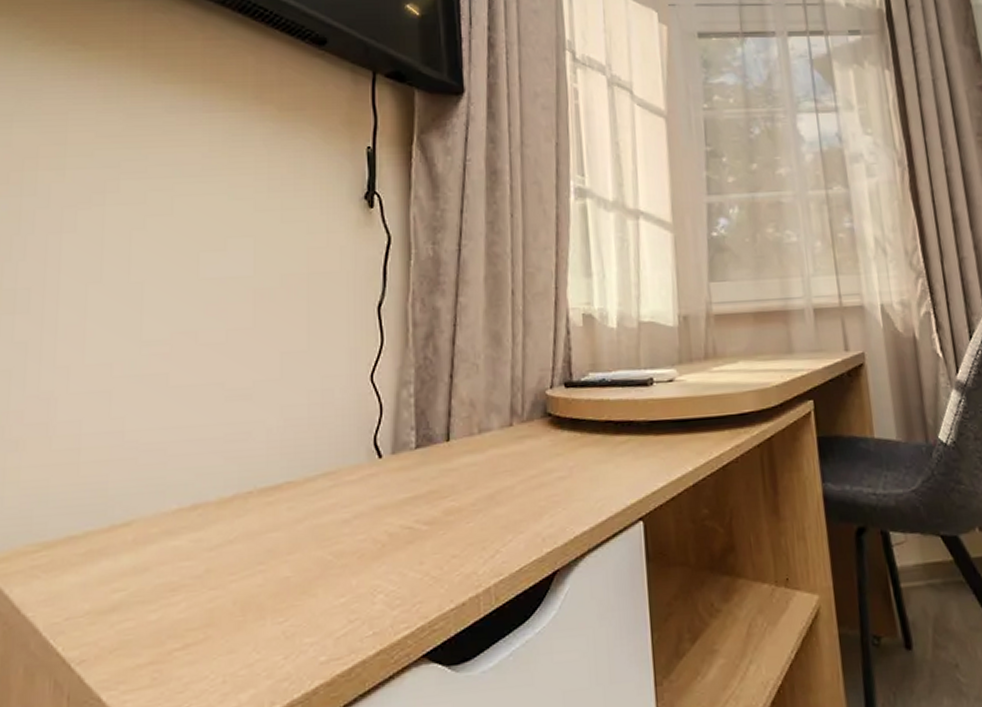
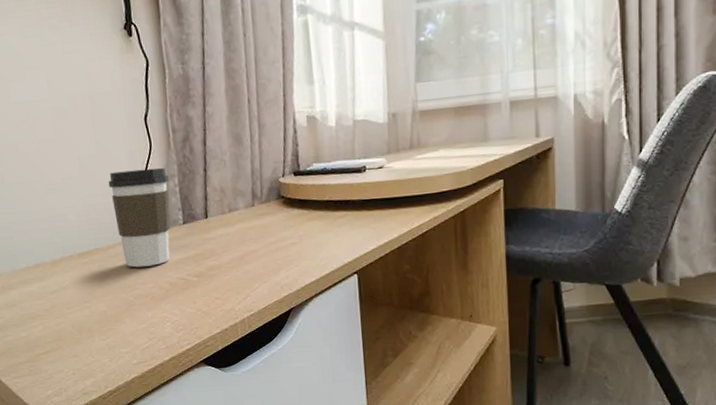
coffee cup: none [318,371,402,511] -> present [108,167,170,268]

